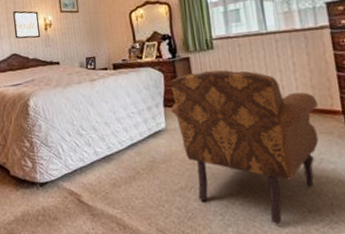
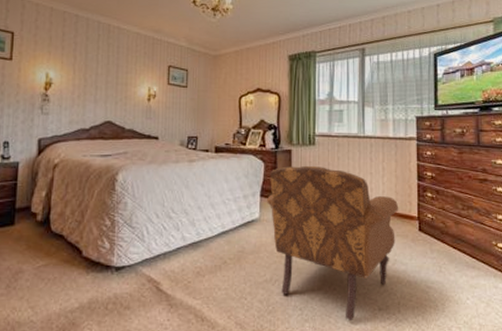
wall art: present [13,10,41,39] -> none [112,74,143,108]

